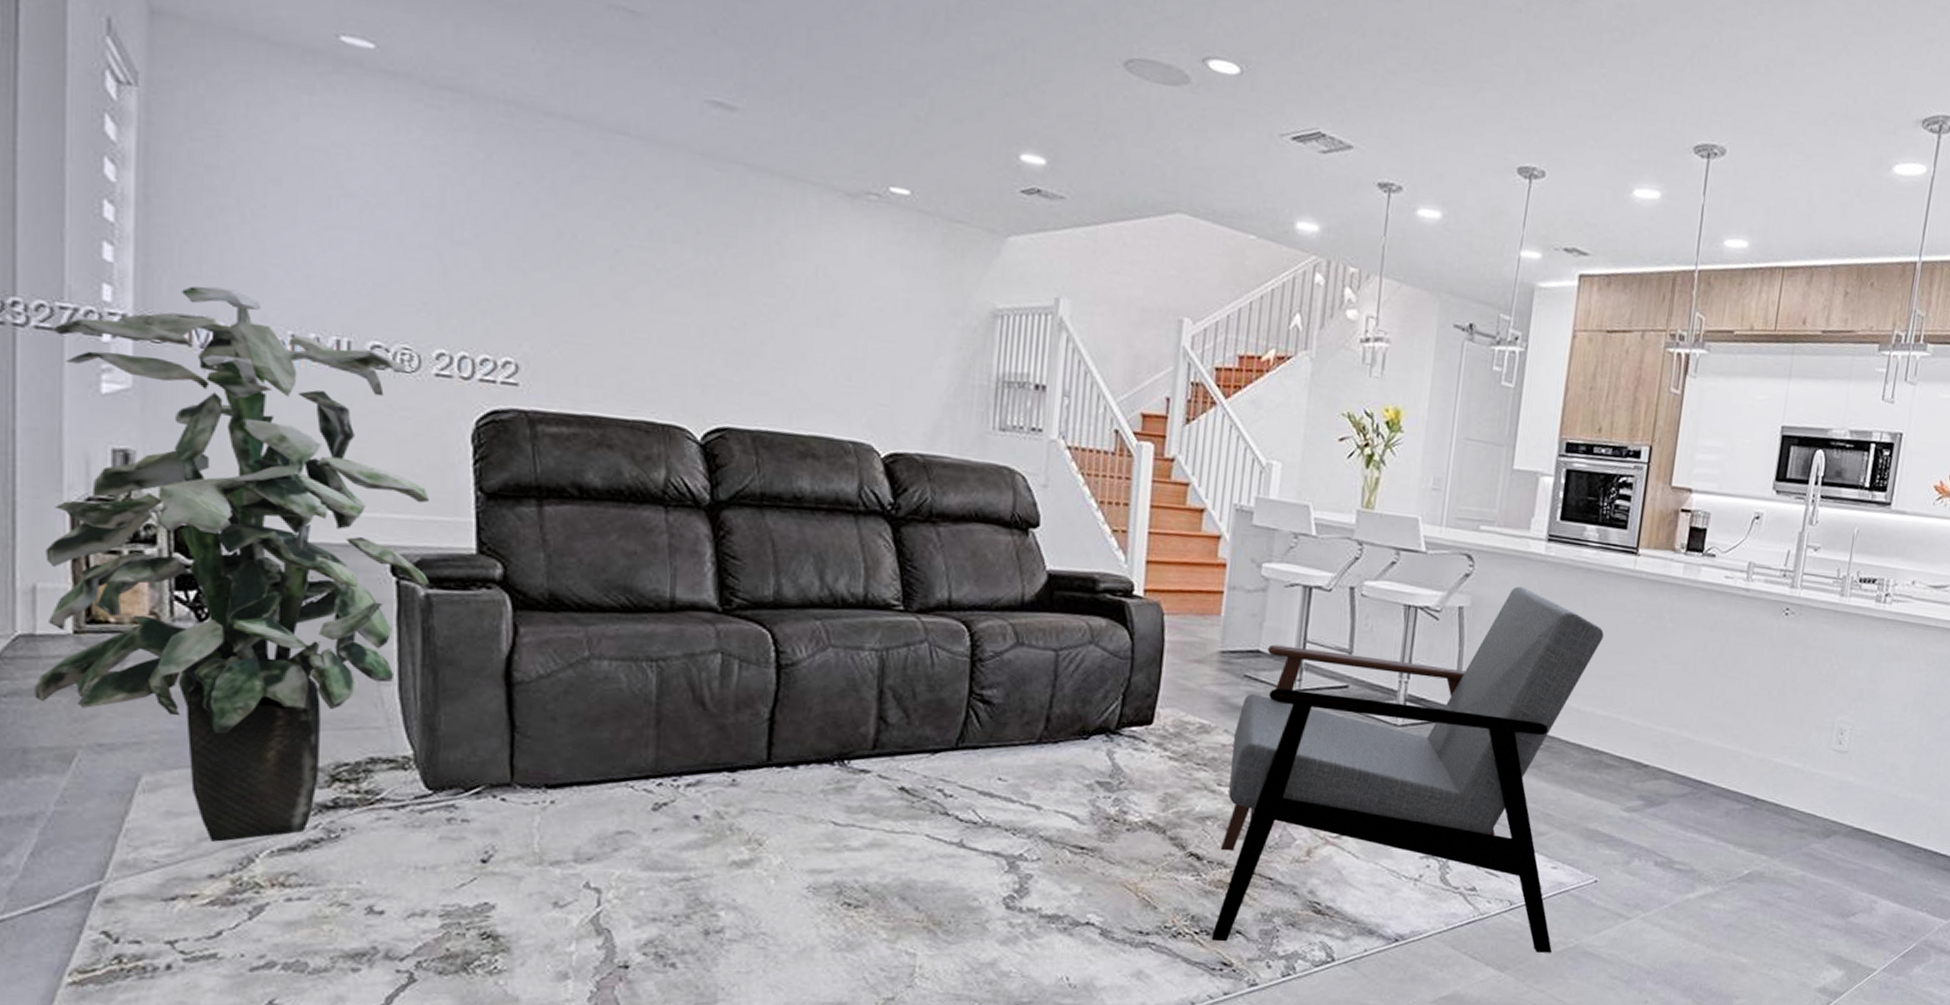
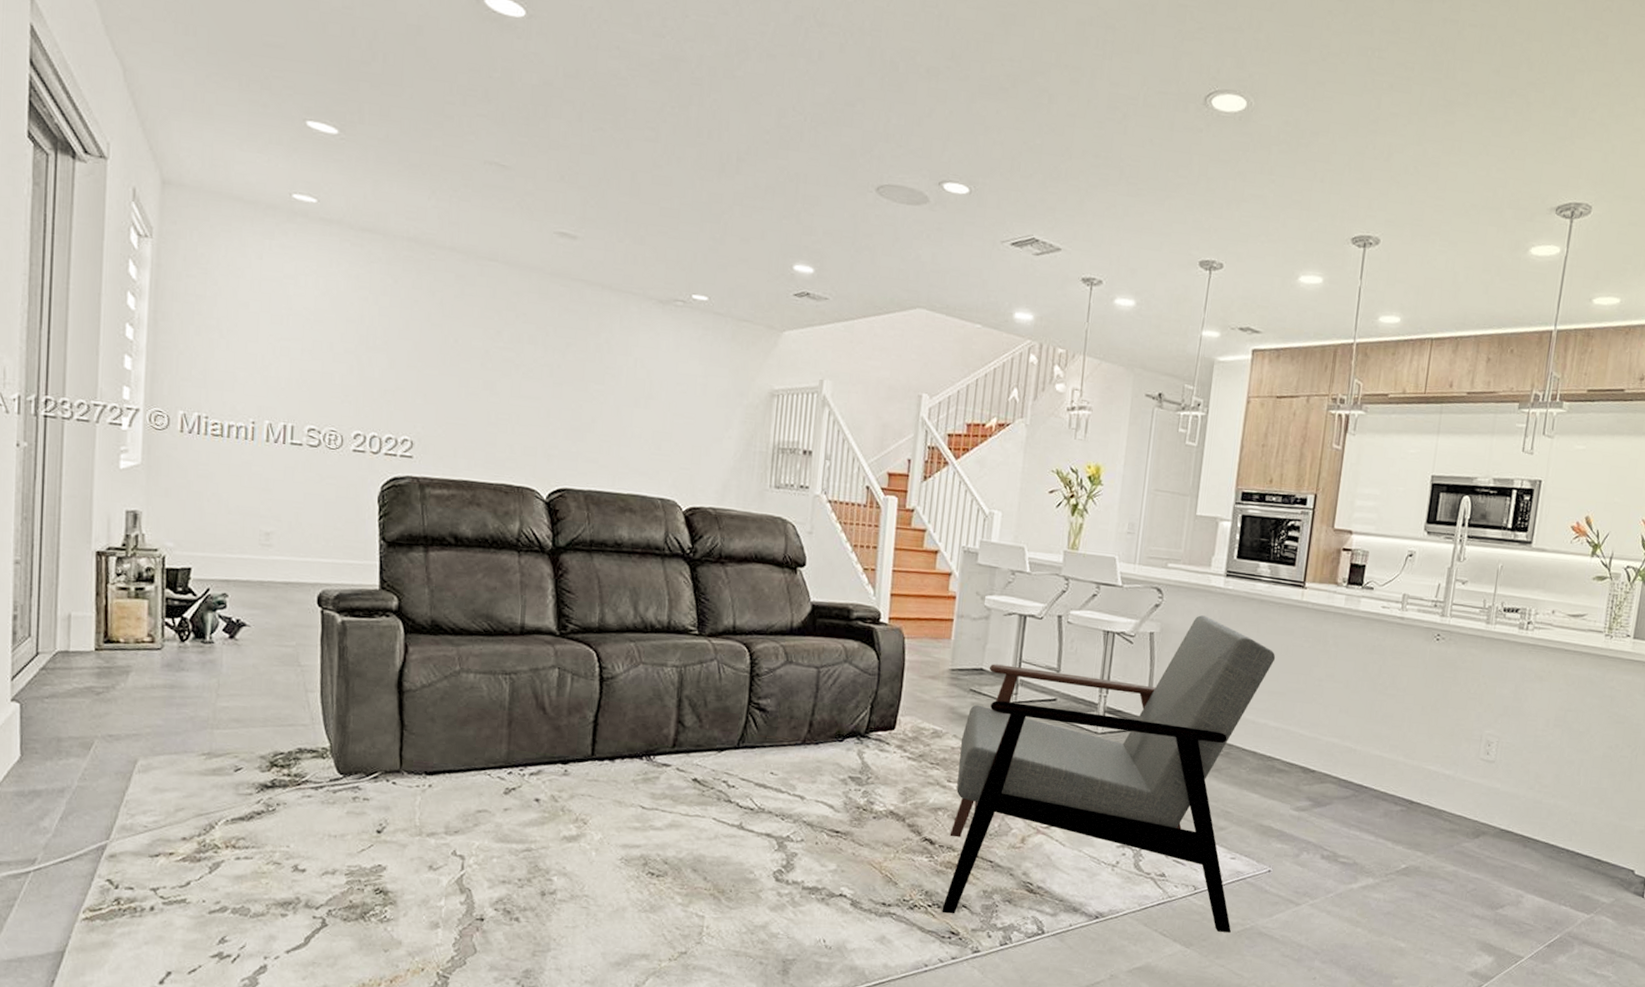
indoor plant: present [35,286,429,842] -> none [67,386,346,812]

